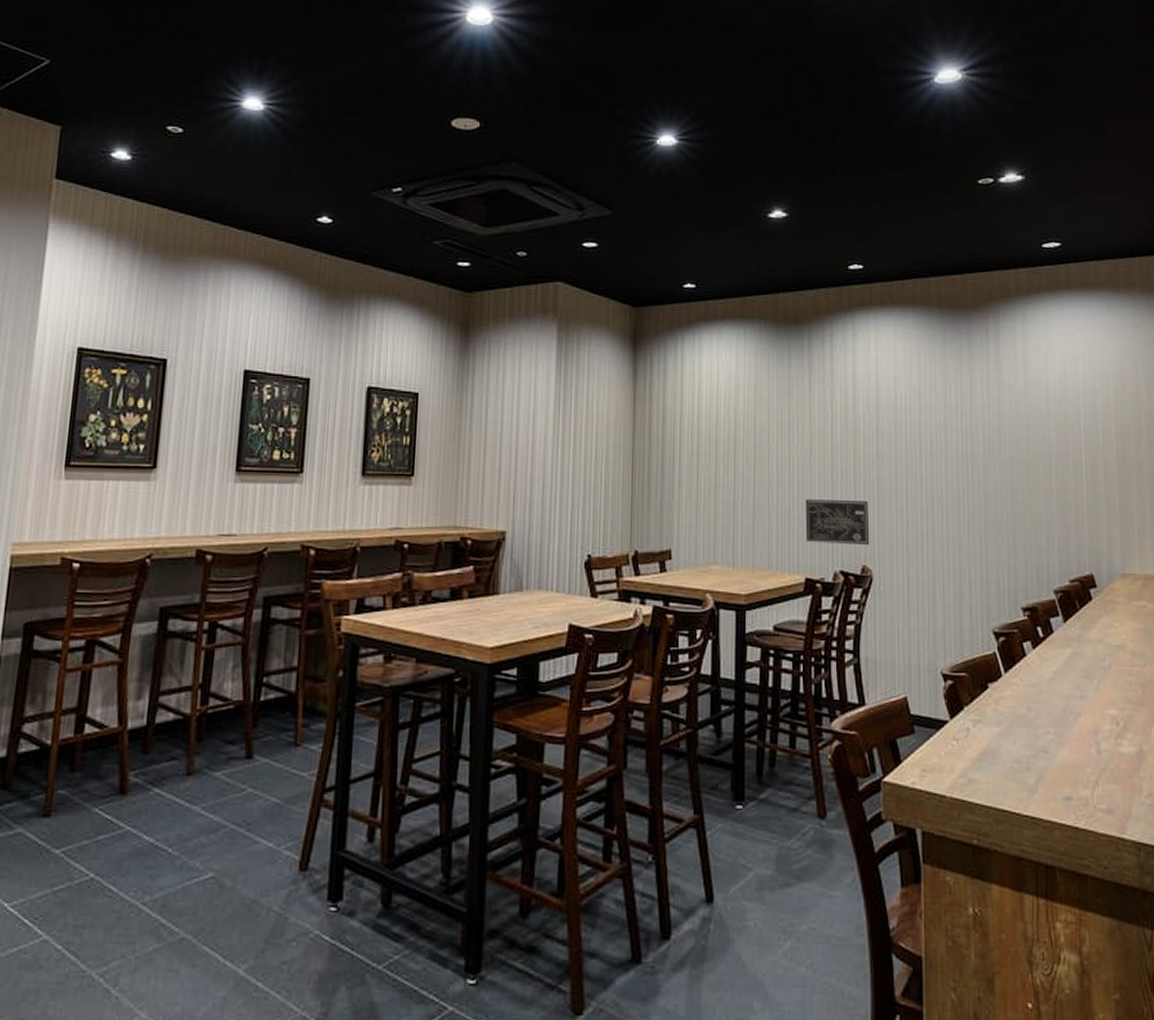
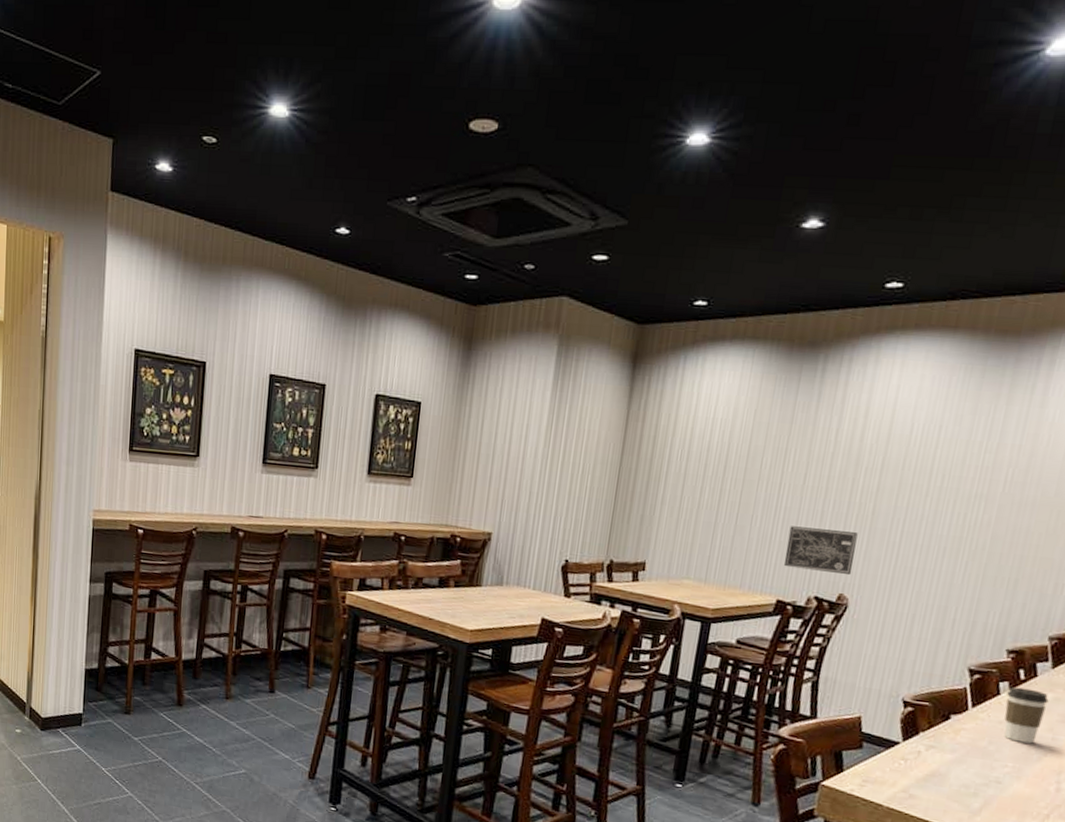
coffee cup: none [1032,646,1069,705] -> present [1003,686,1049,744]

